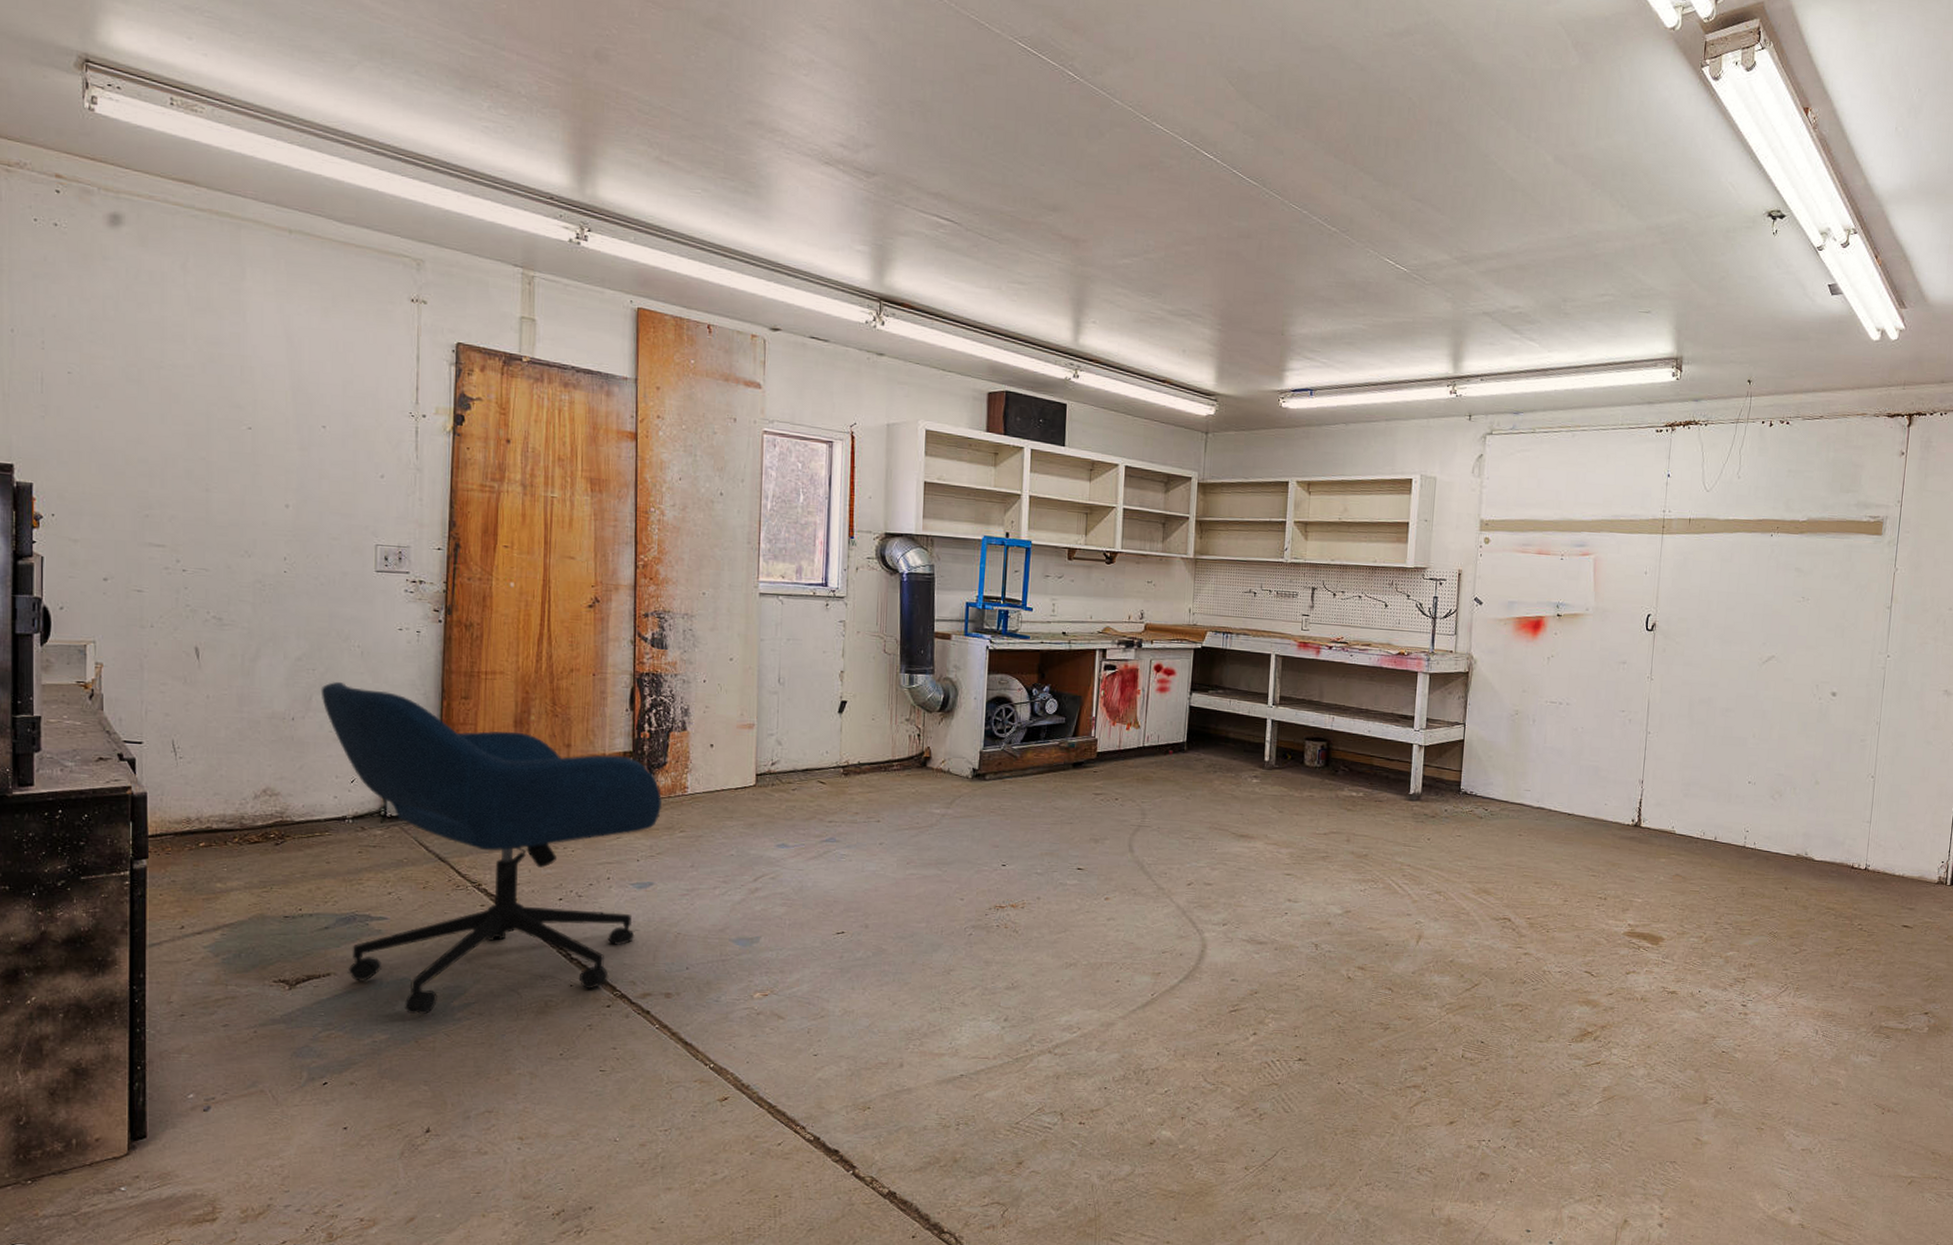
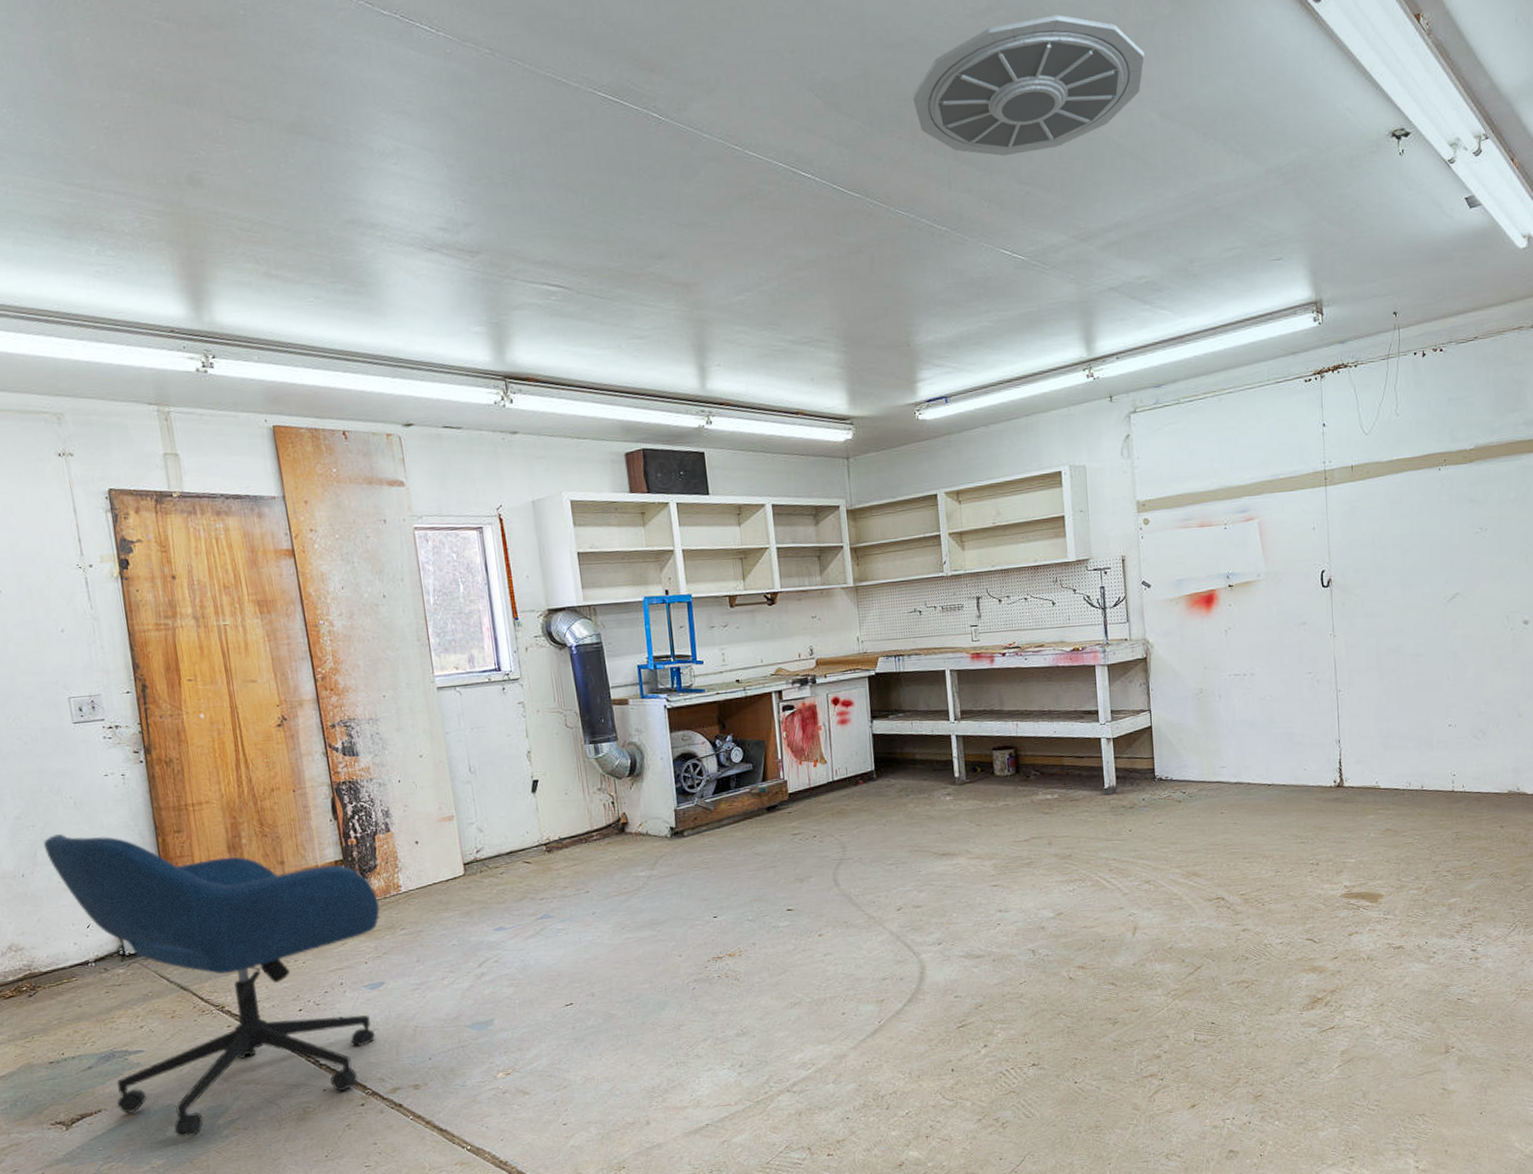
ceiling vent: none [1322,47,1548,172] -> present [913,14,1145,157]

